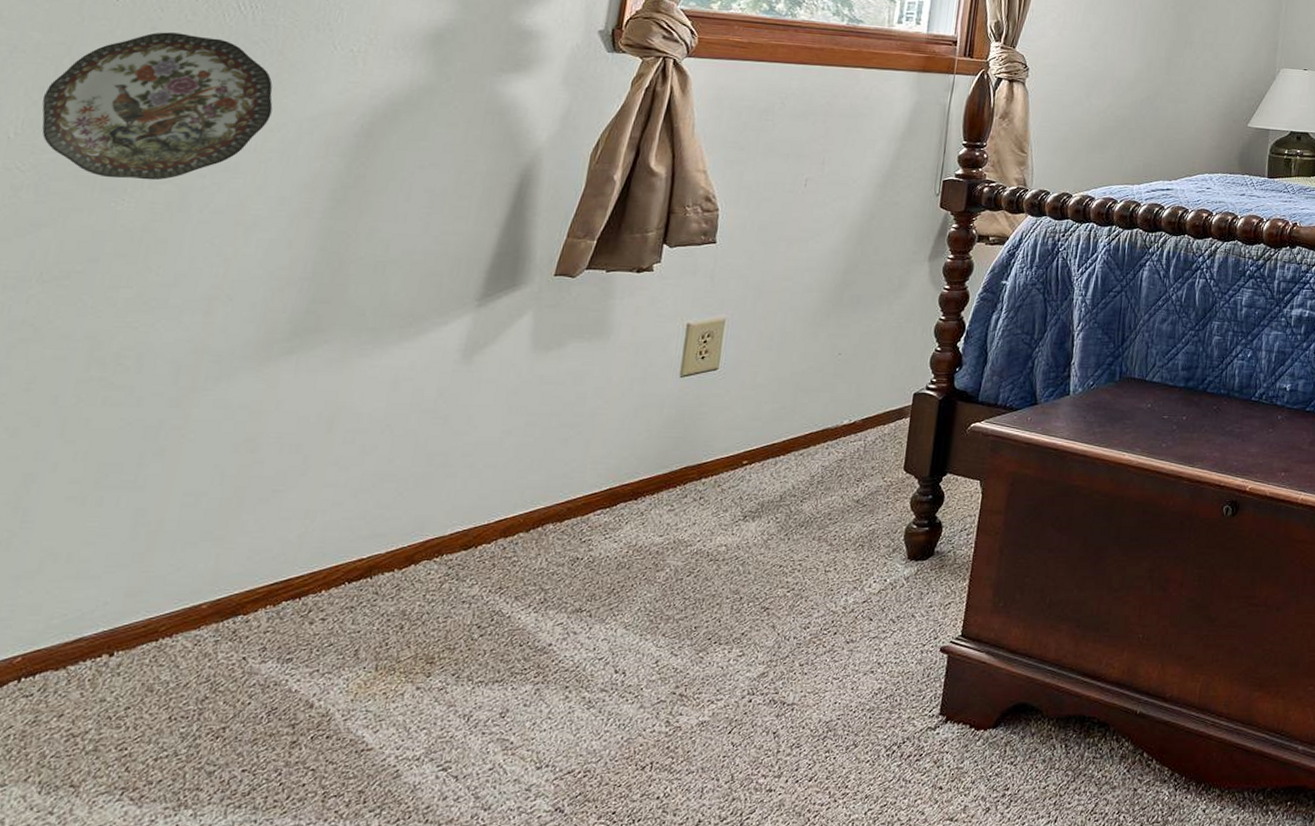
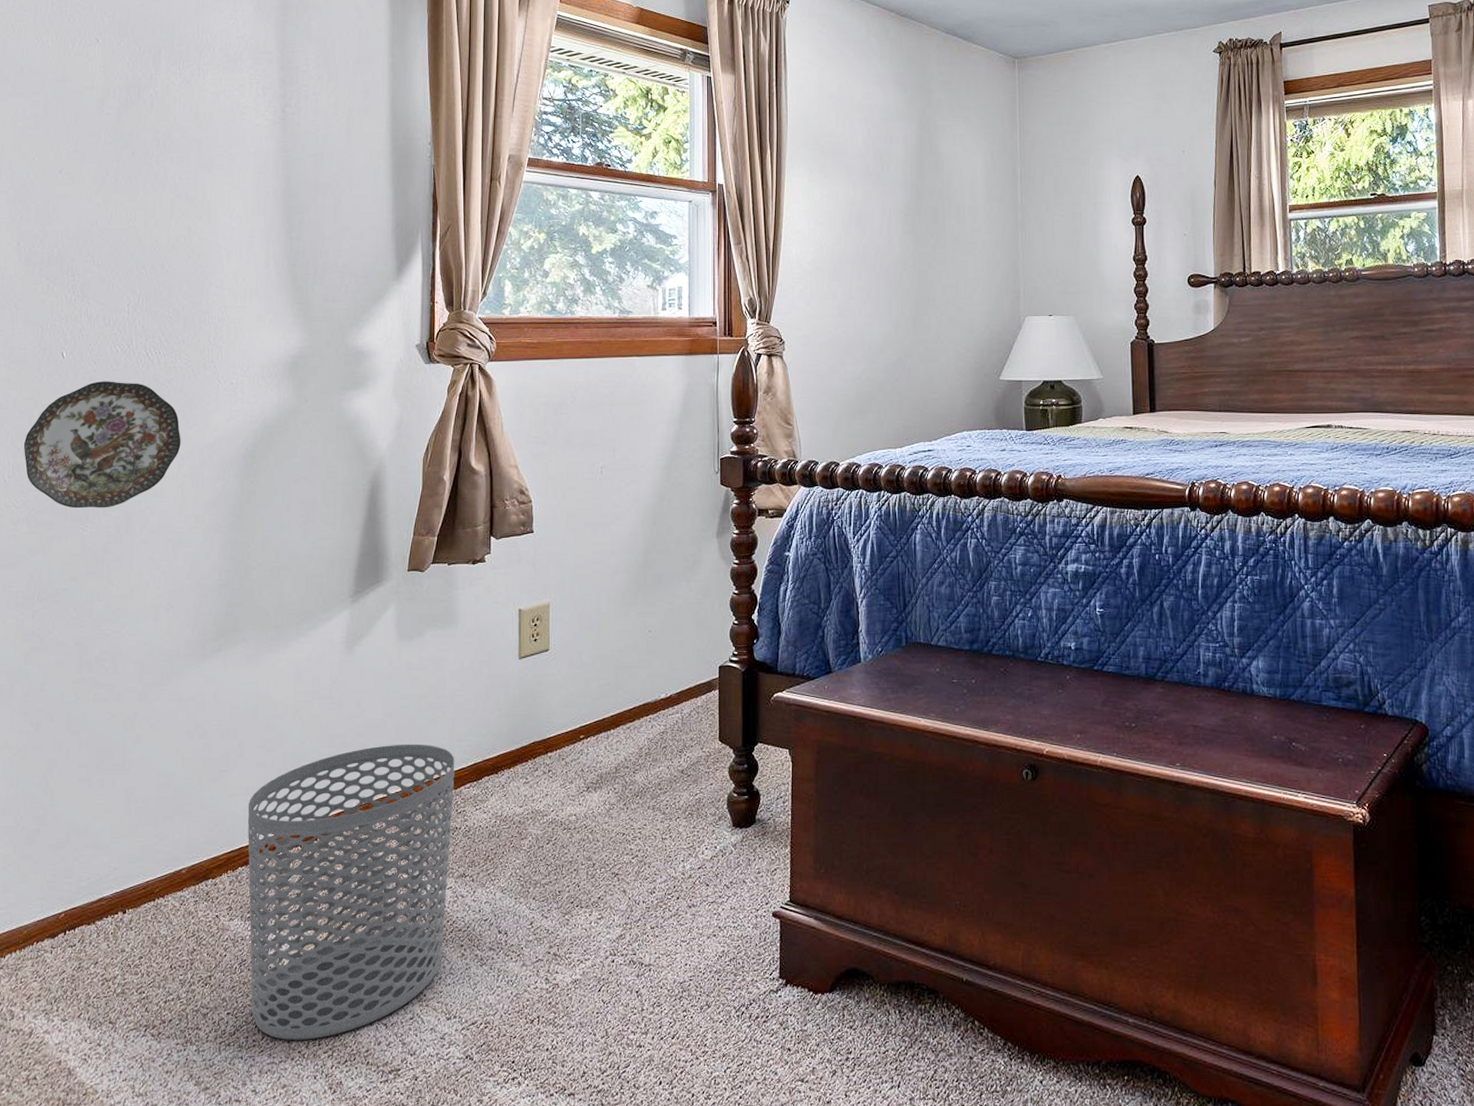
waste bin: none [276,465,586,799] -> present [247,744,455,1040]

